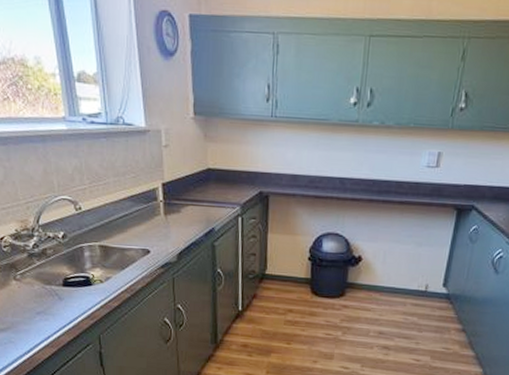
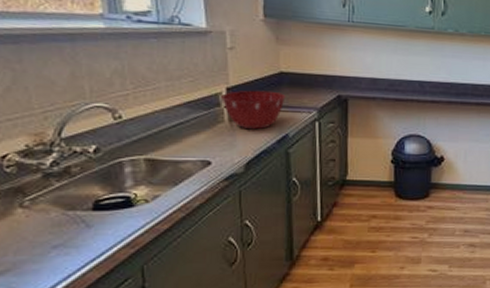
mixing bowl: none [158,185,213,223] -> present [221,90,286,130]

